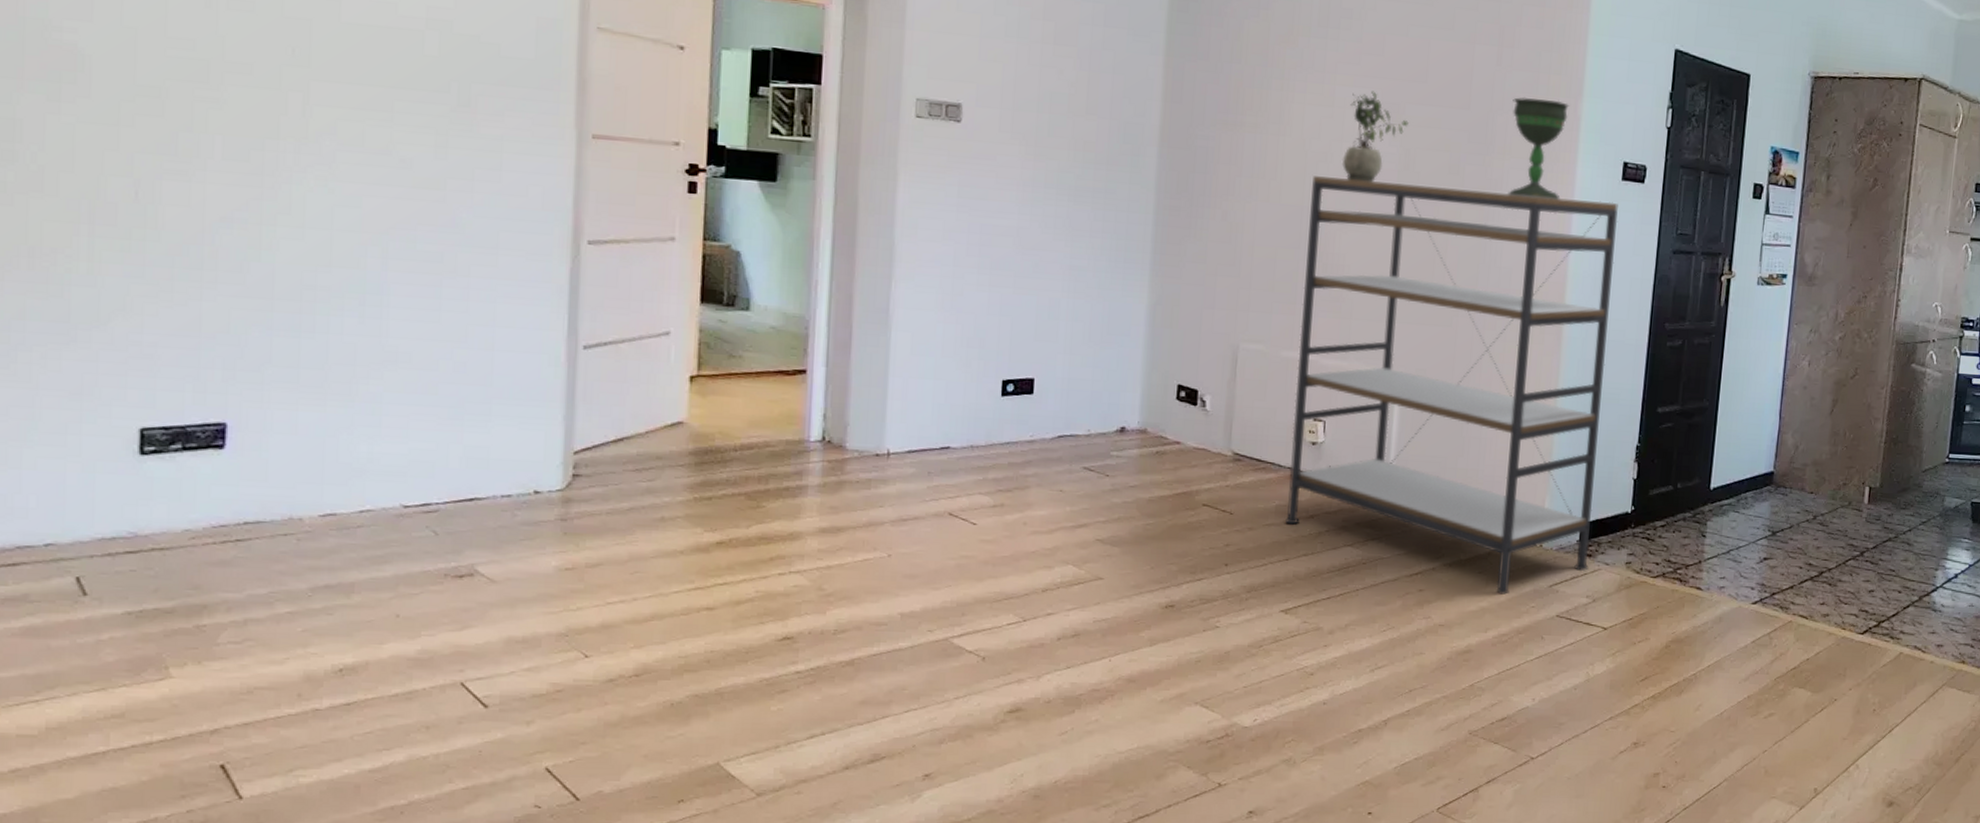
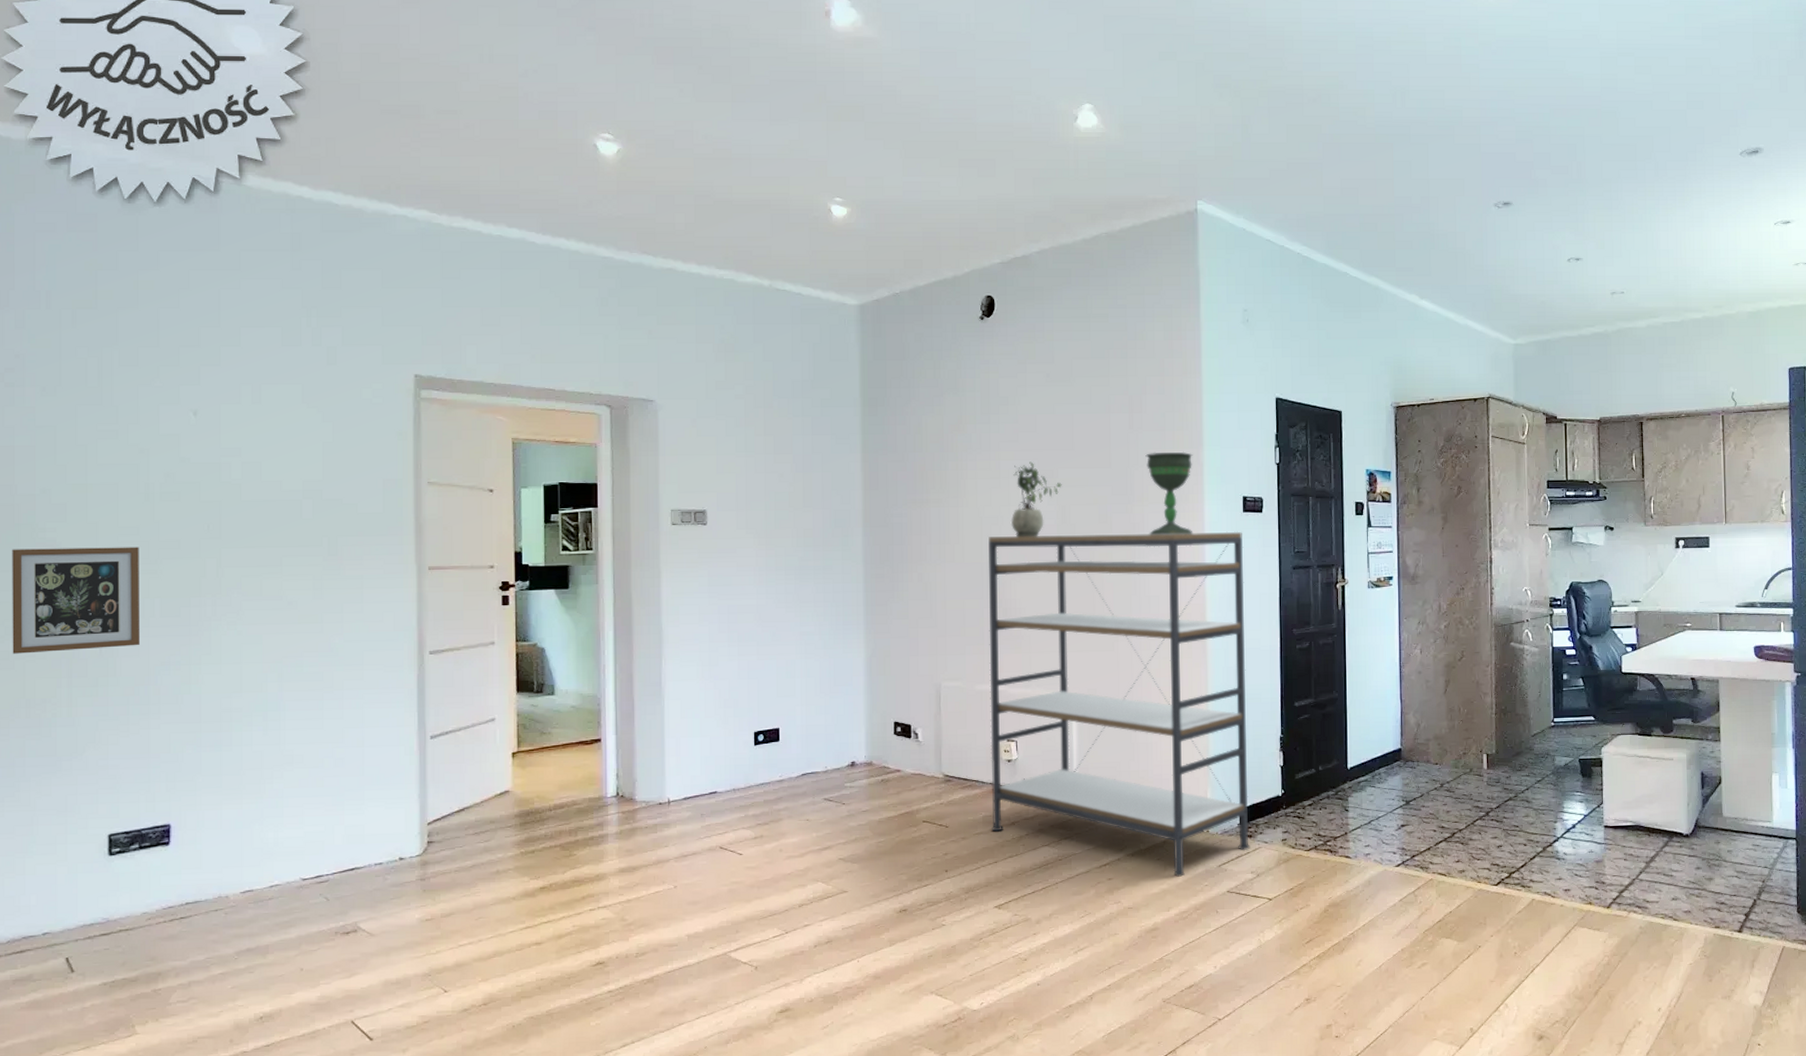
picture frame: none [10,49,195,194] -> present [12,547,139,654]

